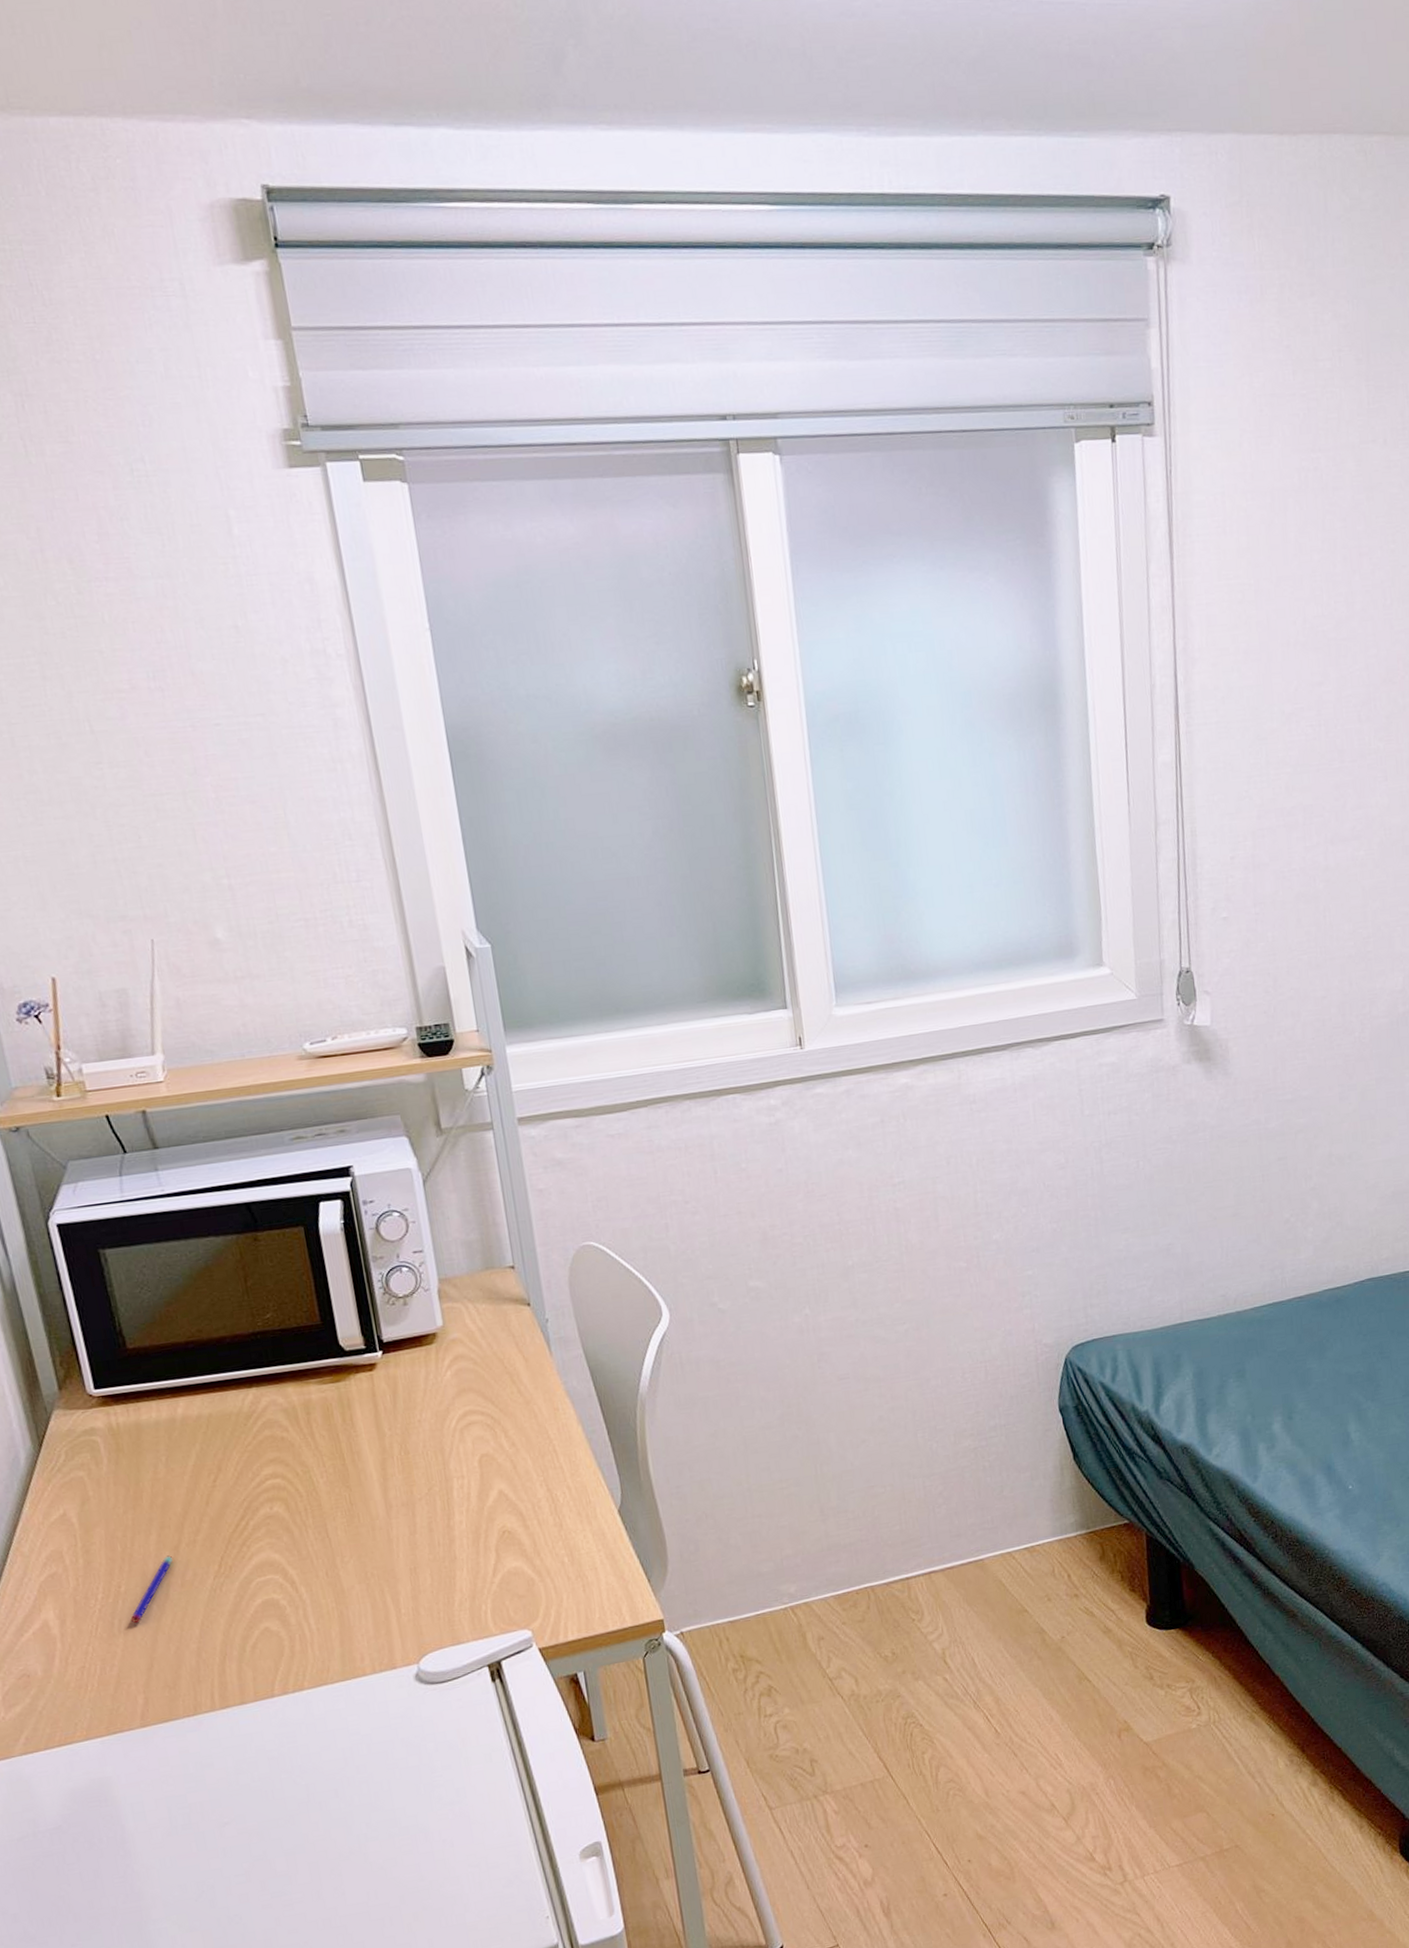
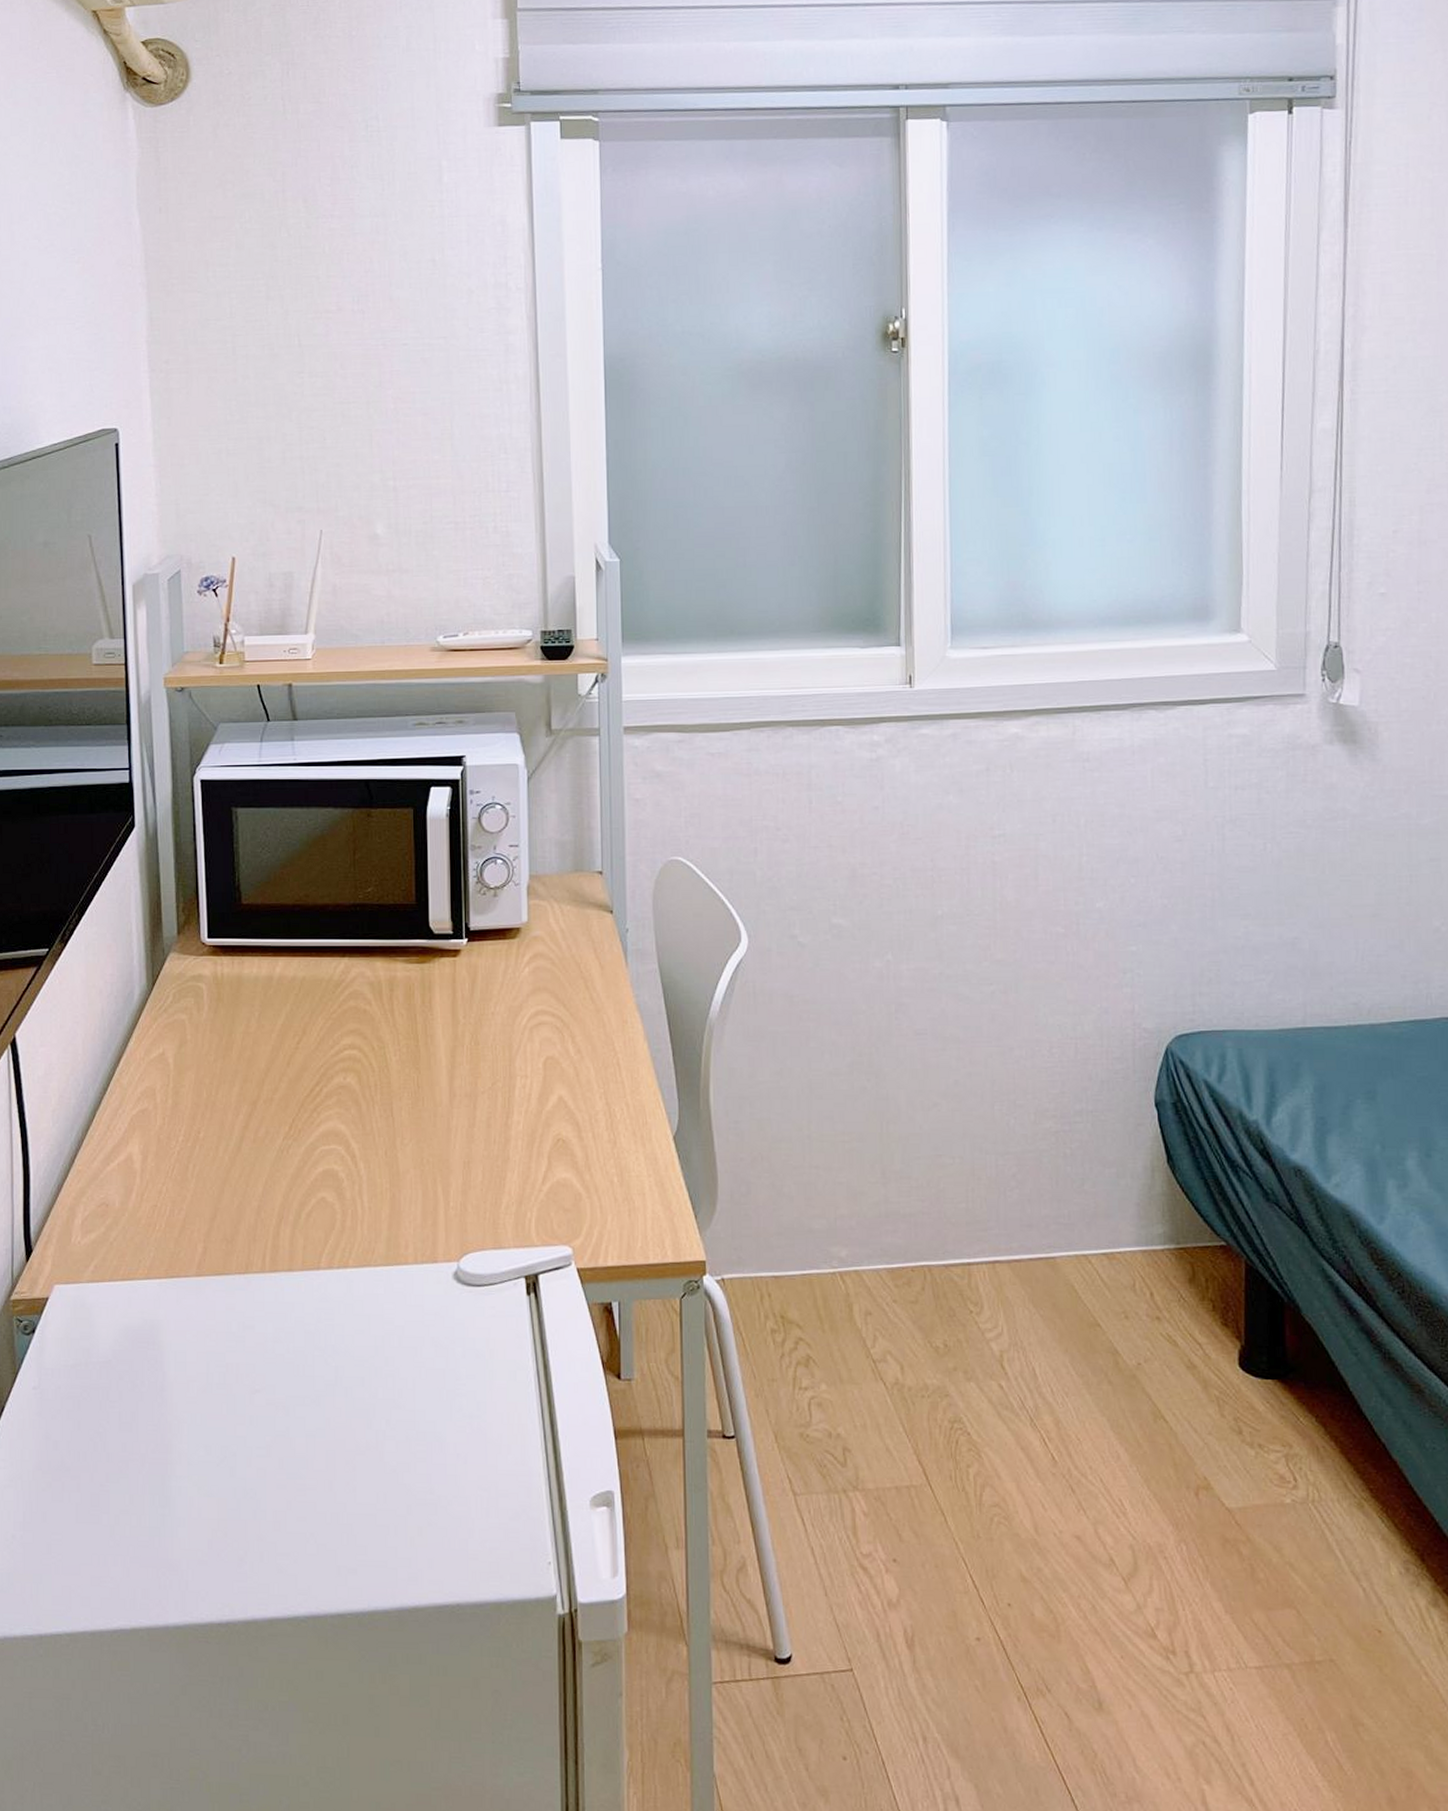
pen: present [130,1555,173,1624] -> none [203,1109,249,1172]

